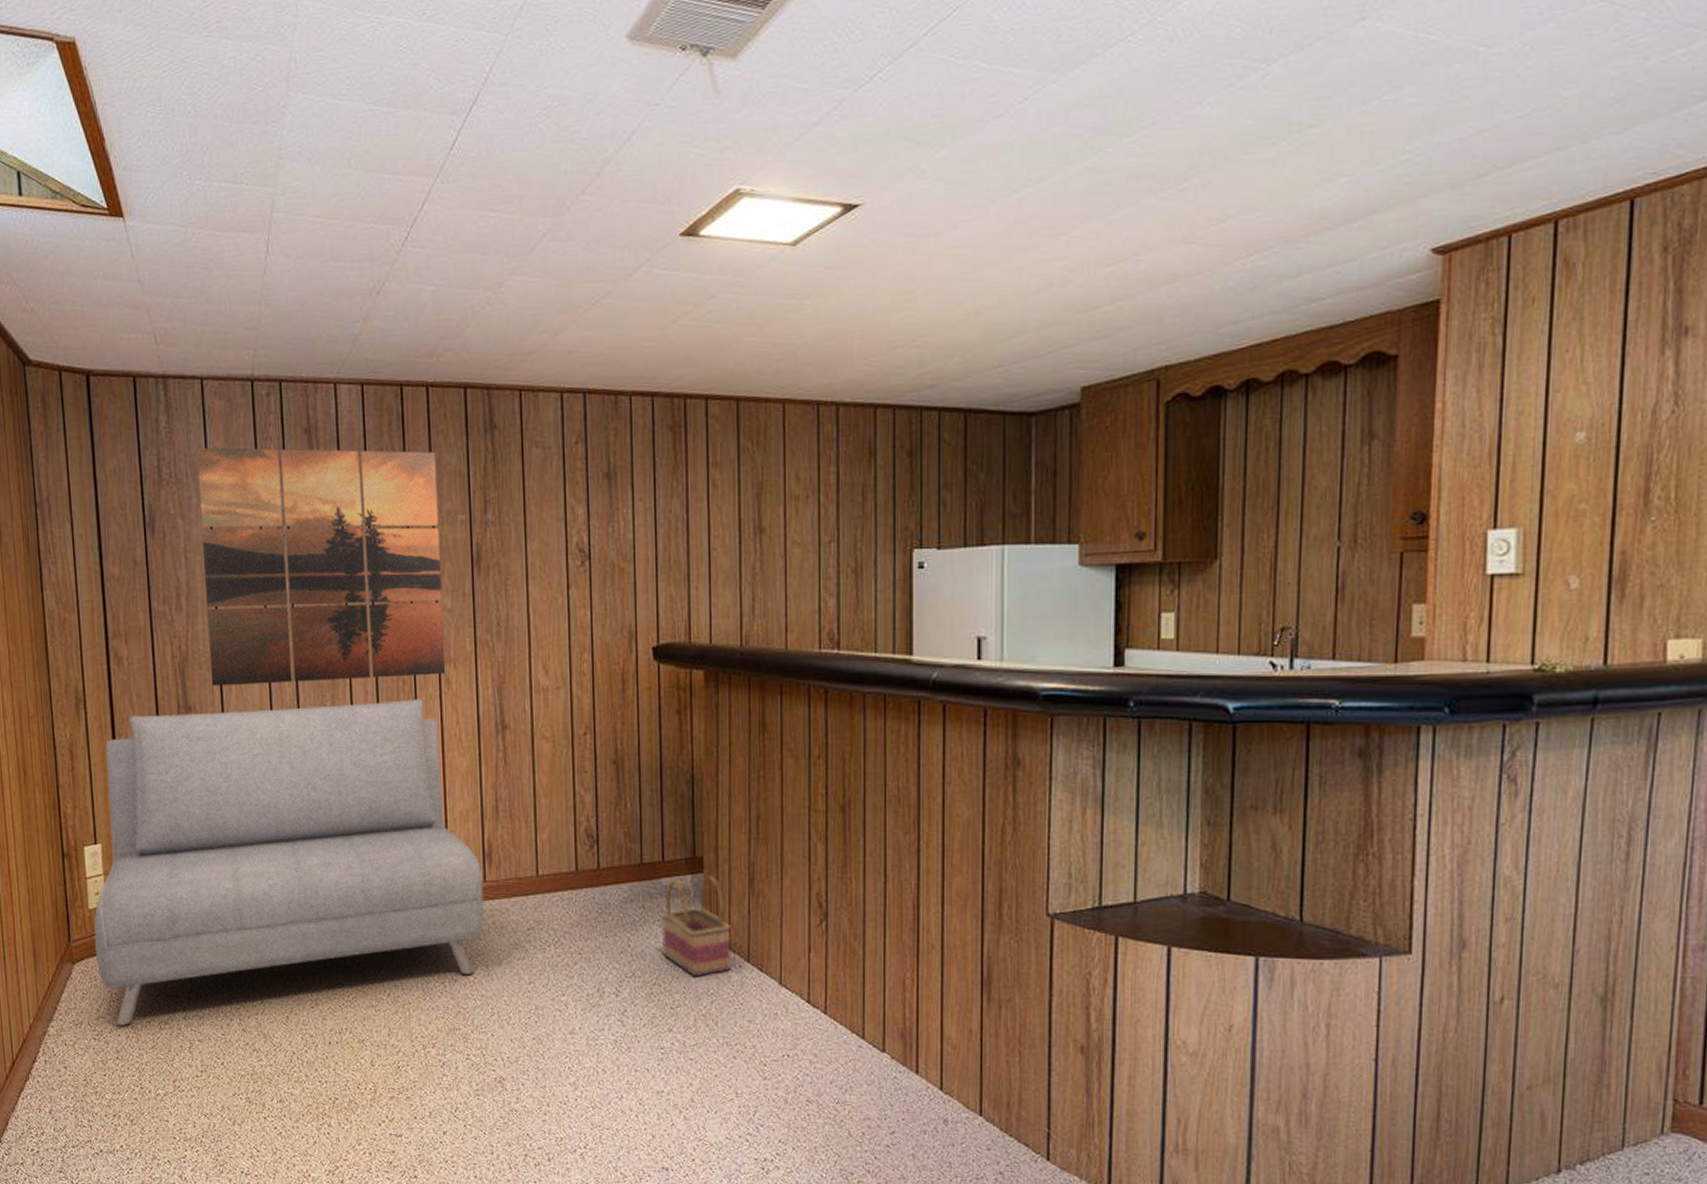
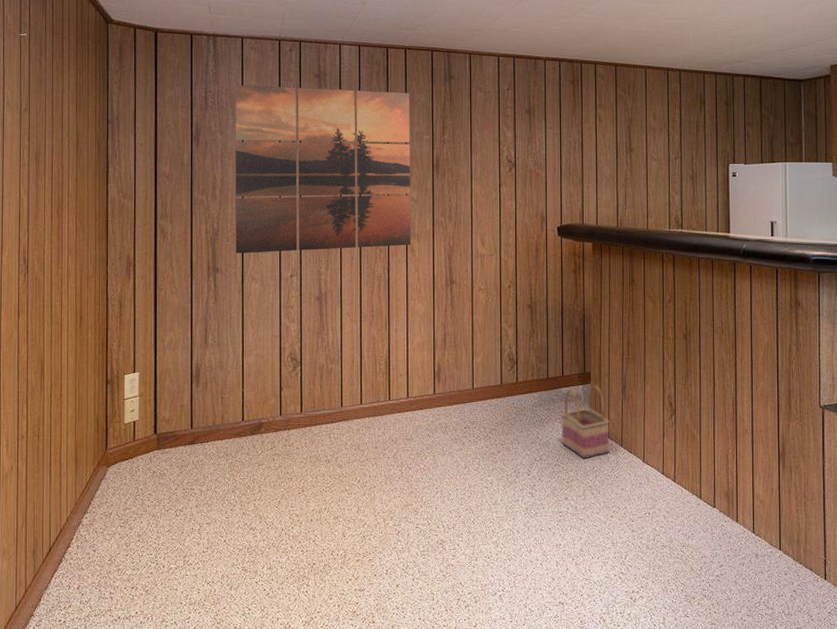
sofa: present [94,698,484,1026] -> none [127,262,433,515]

